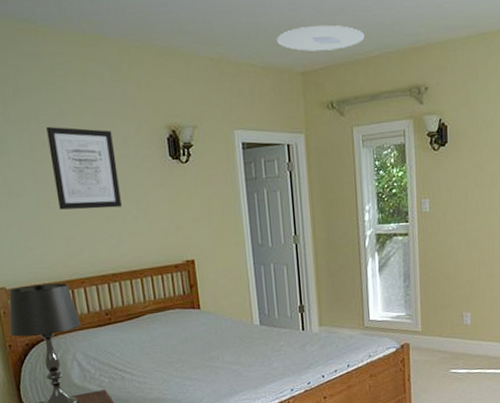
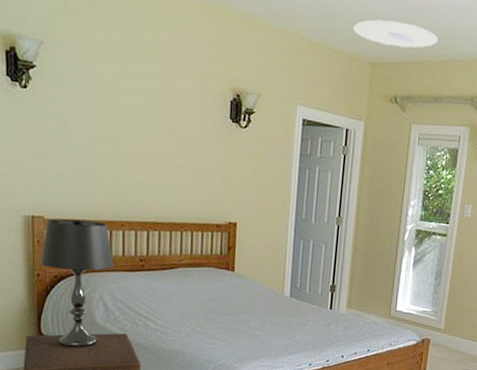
wall art: present [46,126,122,210] -> none [111,67,177,159]

